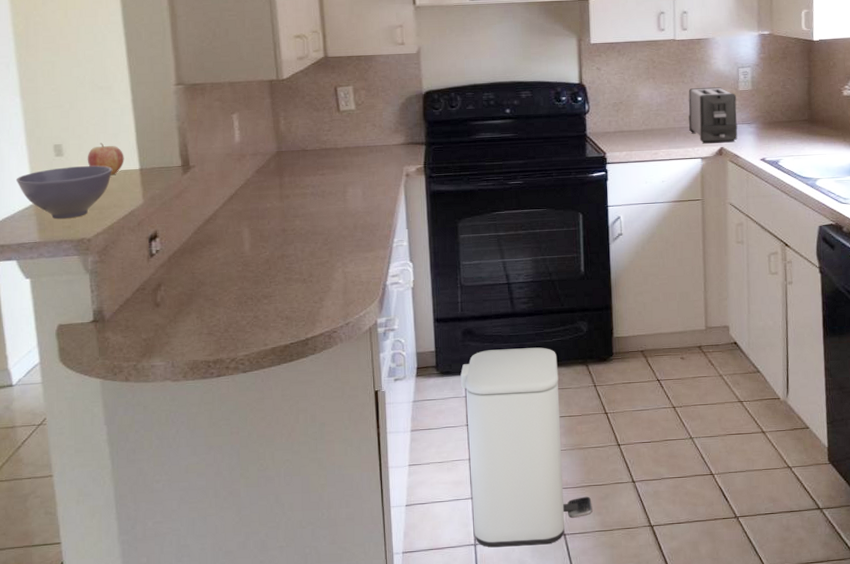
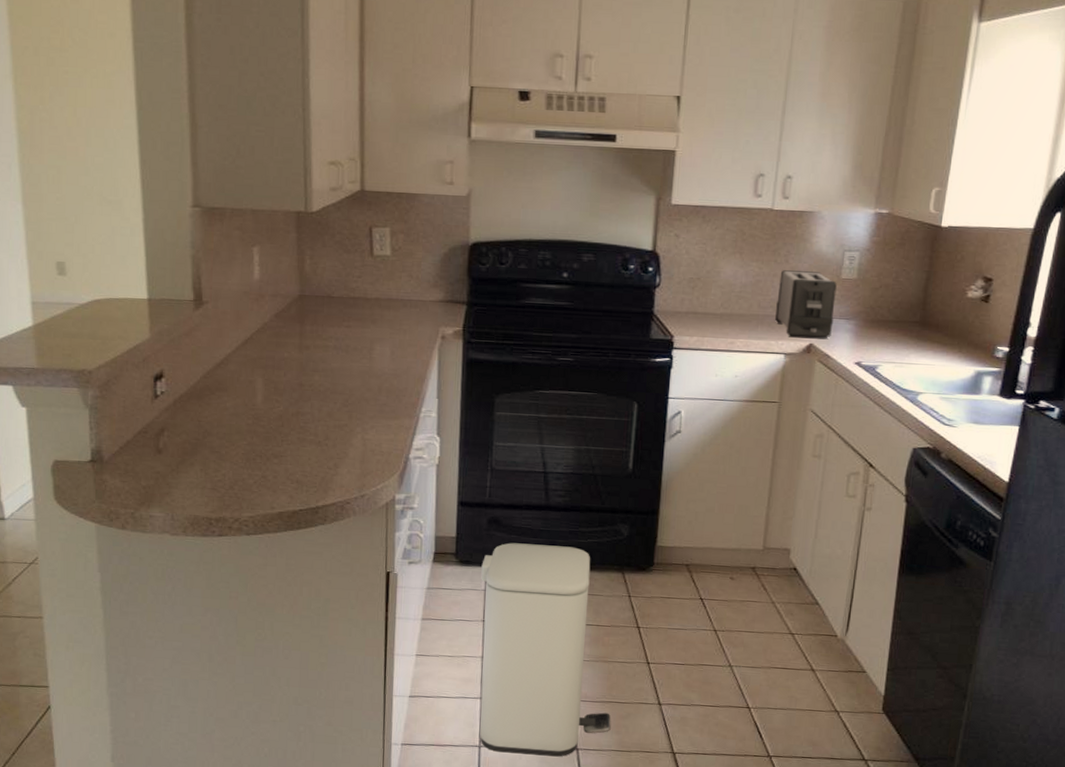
bowl: present [15,165,113,220] -> none [14,288,119,347]
fruit: present [87,142,124,176] -> none [91,264,132,303]

